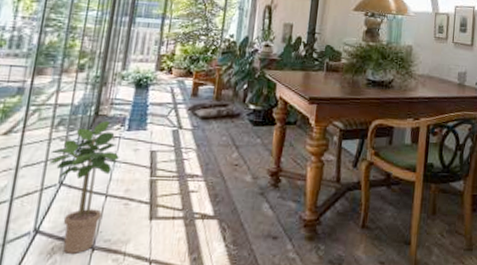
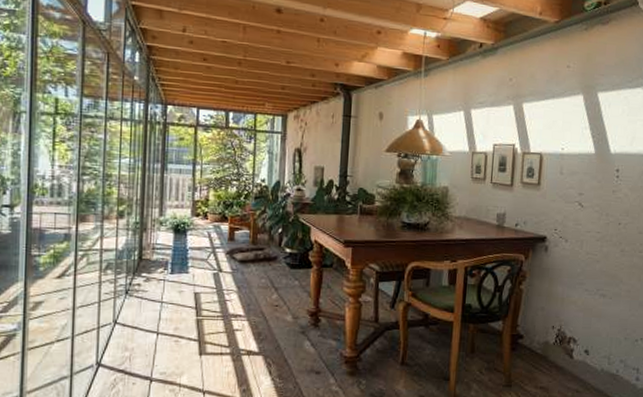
potted plant: present [49,120,119,253] -> none [102,264,166,384]

